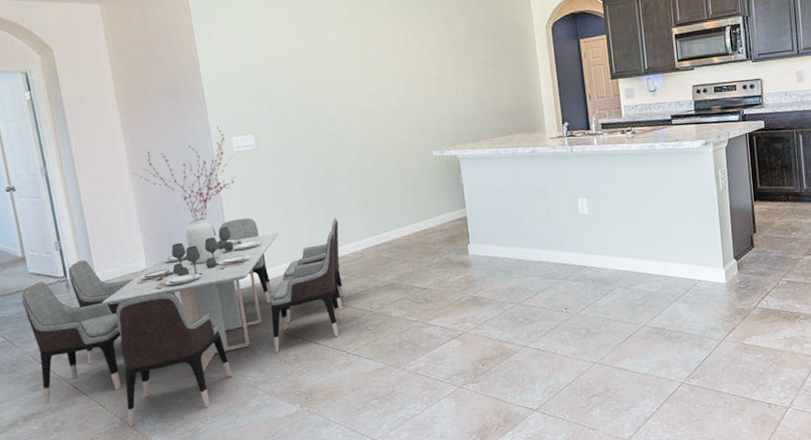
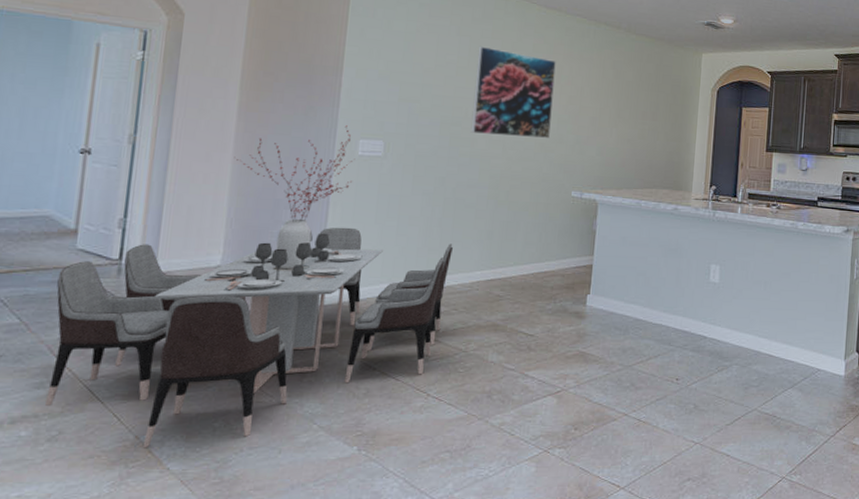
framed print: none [316,27,401,113] -> present [470,46,556,138]

